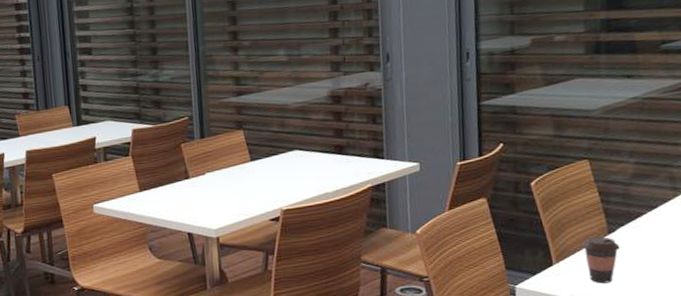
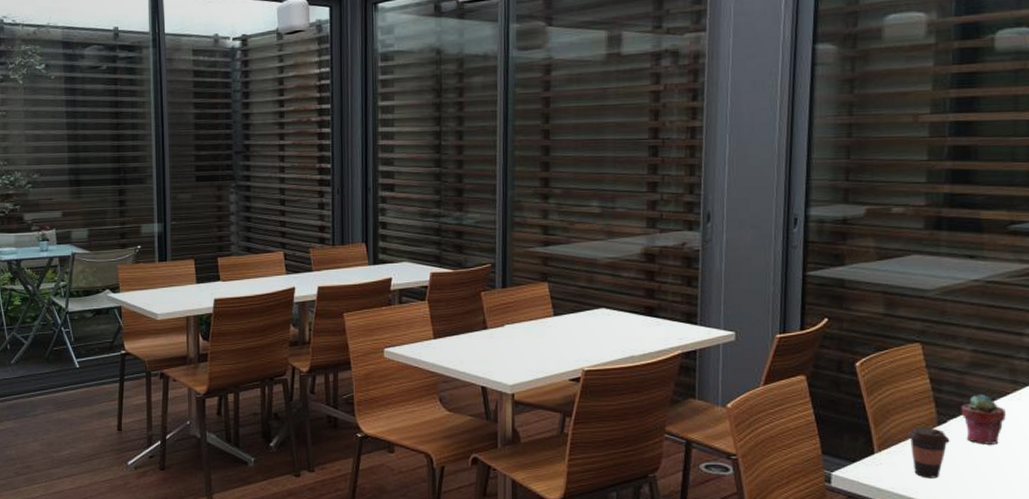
potted succulent: none [628,202,669,248] -> present [961,394,1006,445]

